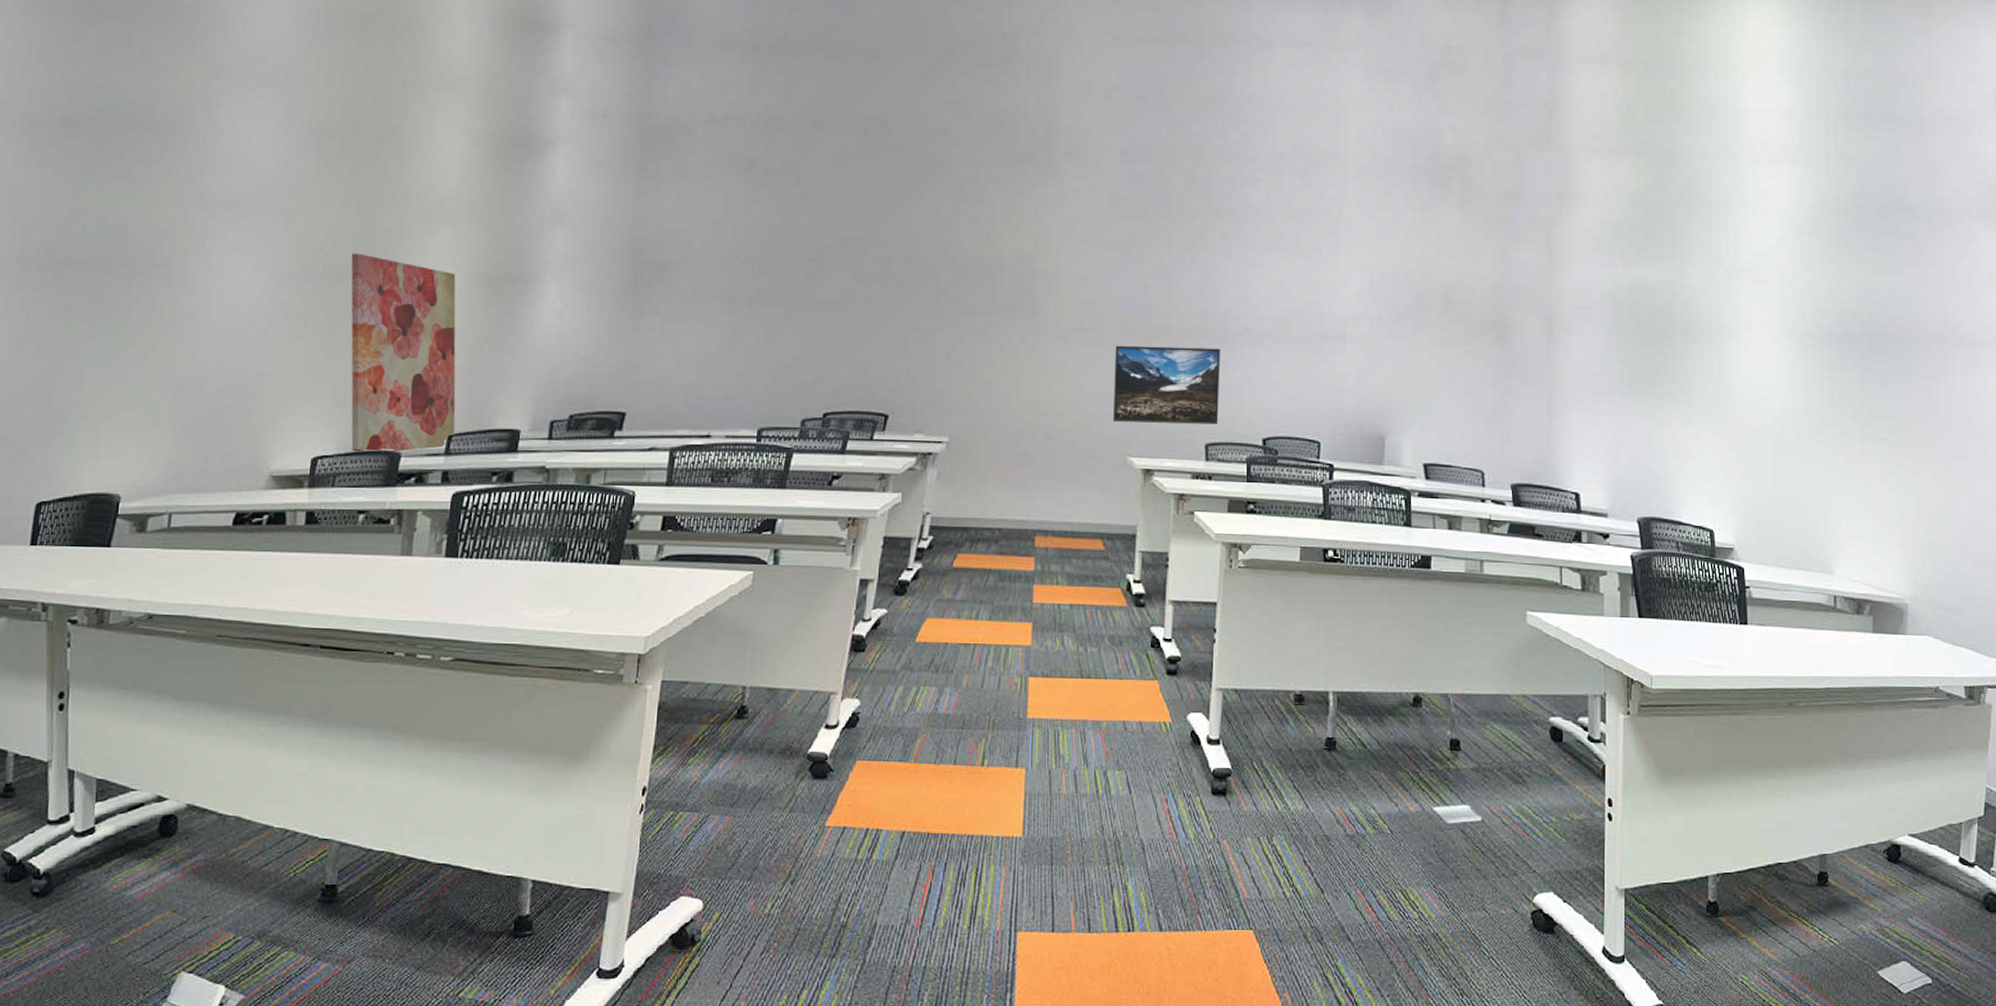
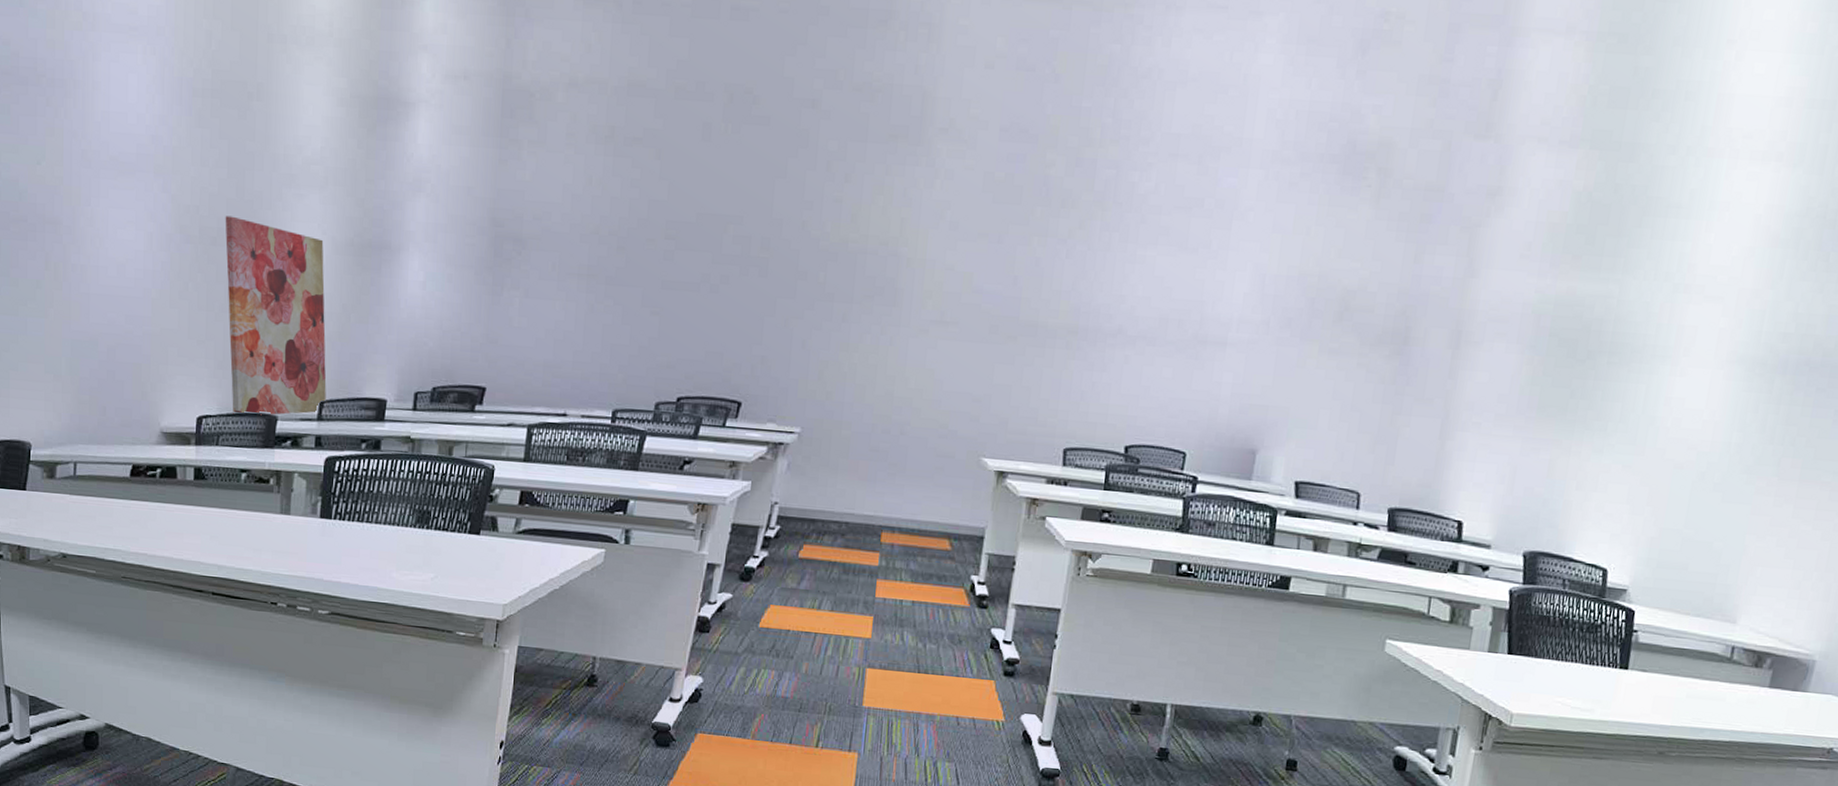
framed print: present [1113,345,1221,425] -> none [970,340,1090,429]

